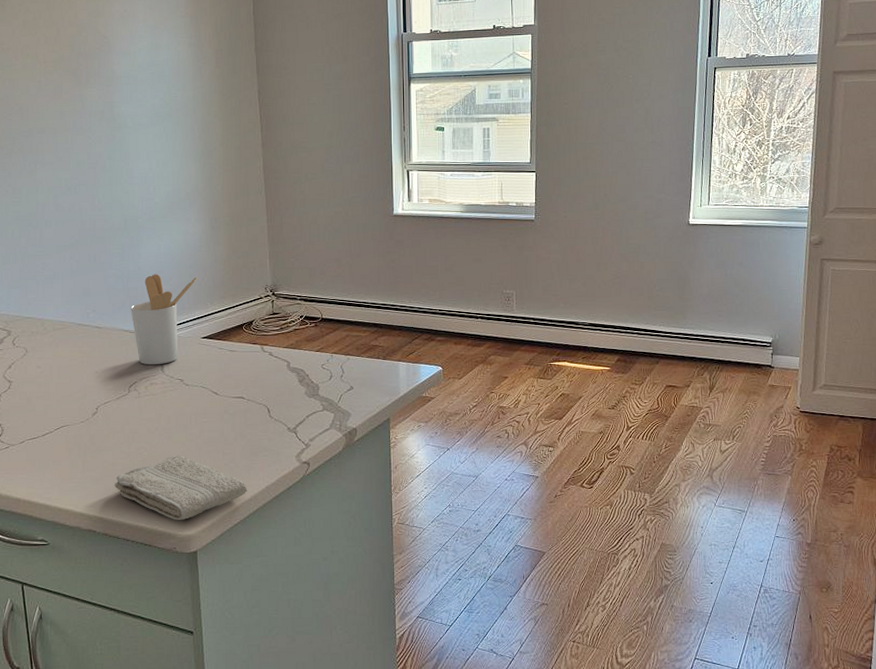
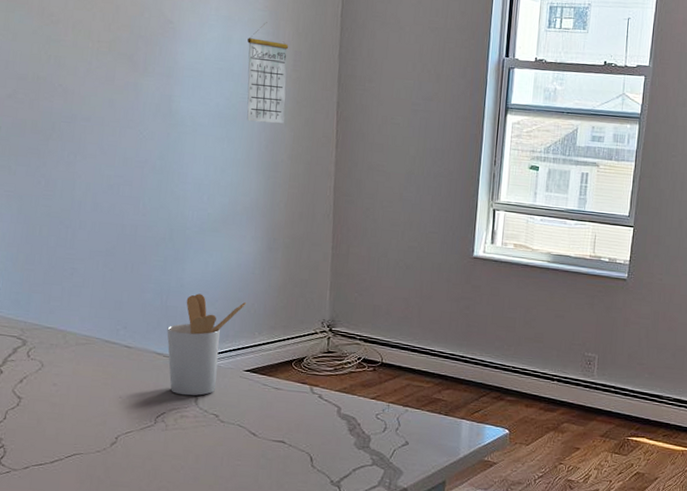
calendar: none [174,27,214,117] -> present [247,22,289,124]

